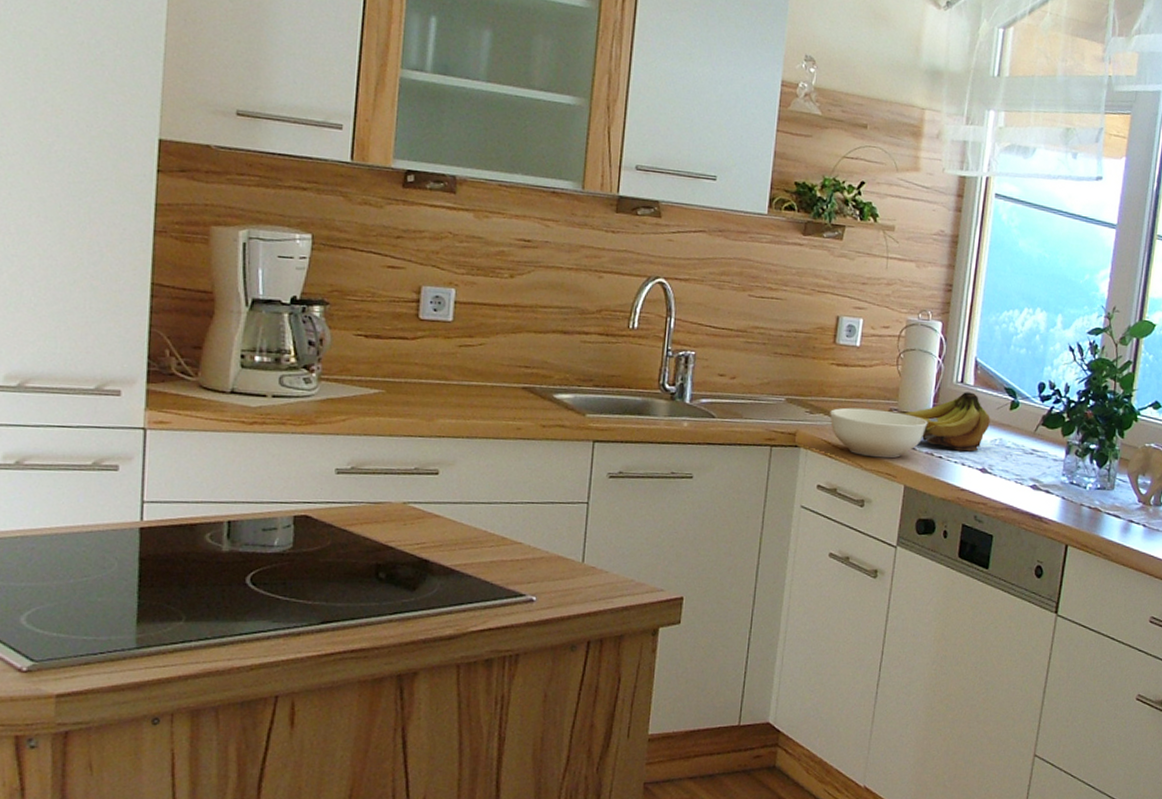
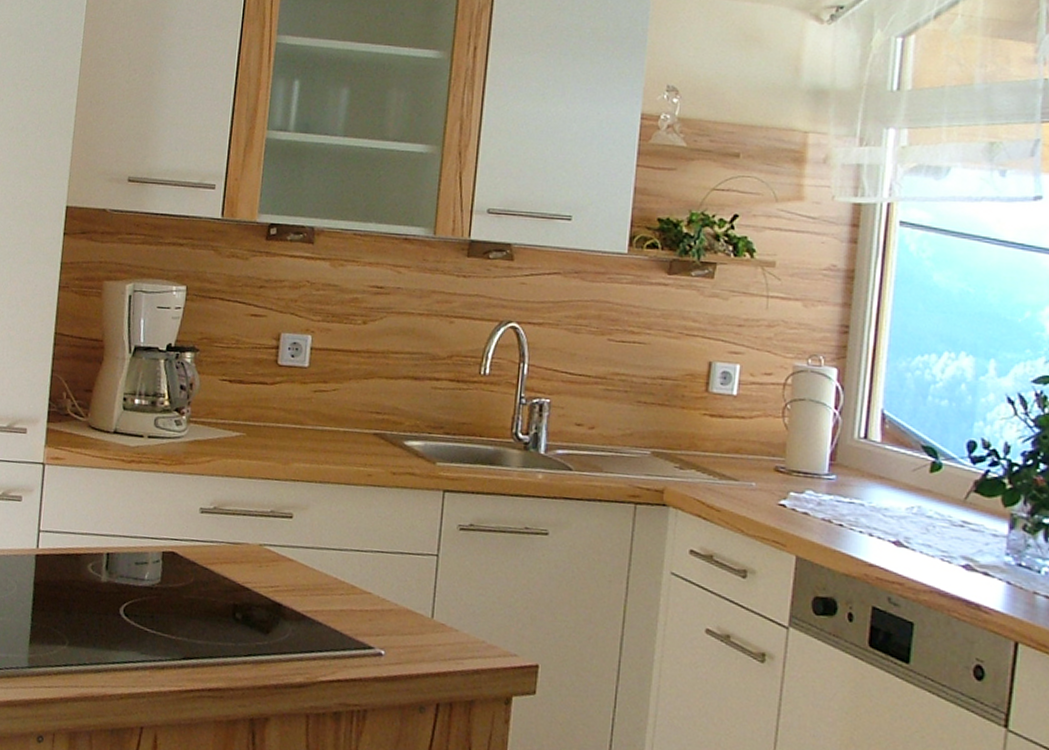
bowl: present [830,407,928,459] -> none [703,463,824,524]
fruit: present [904,392,990,452] -> none [793,449,904,520]

